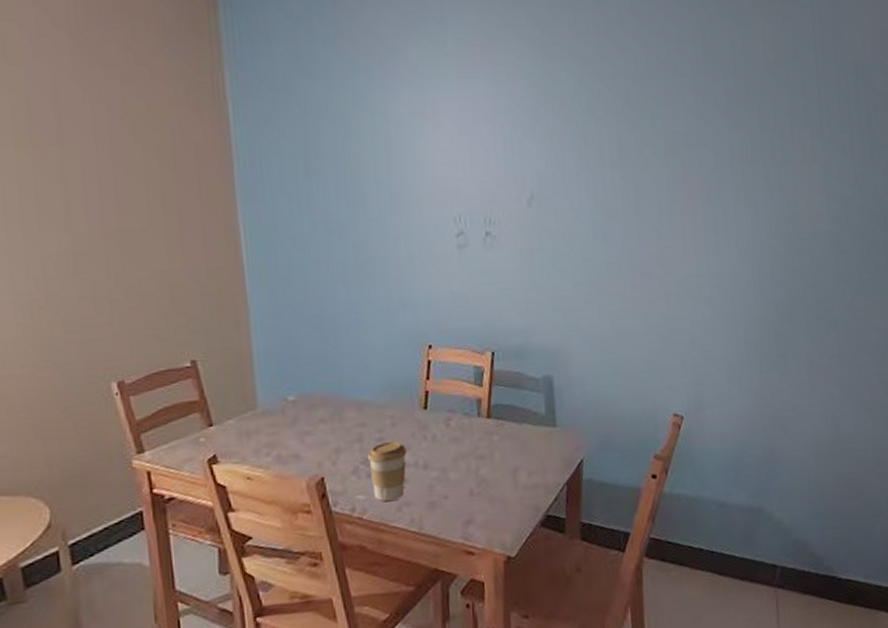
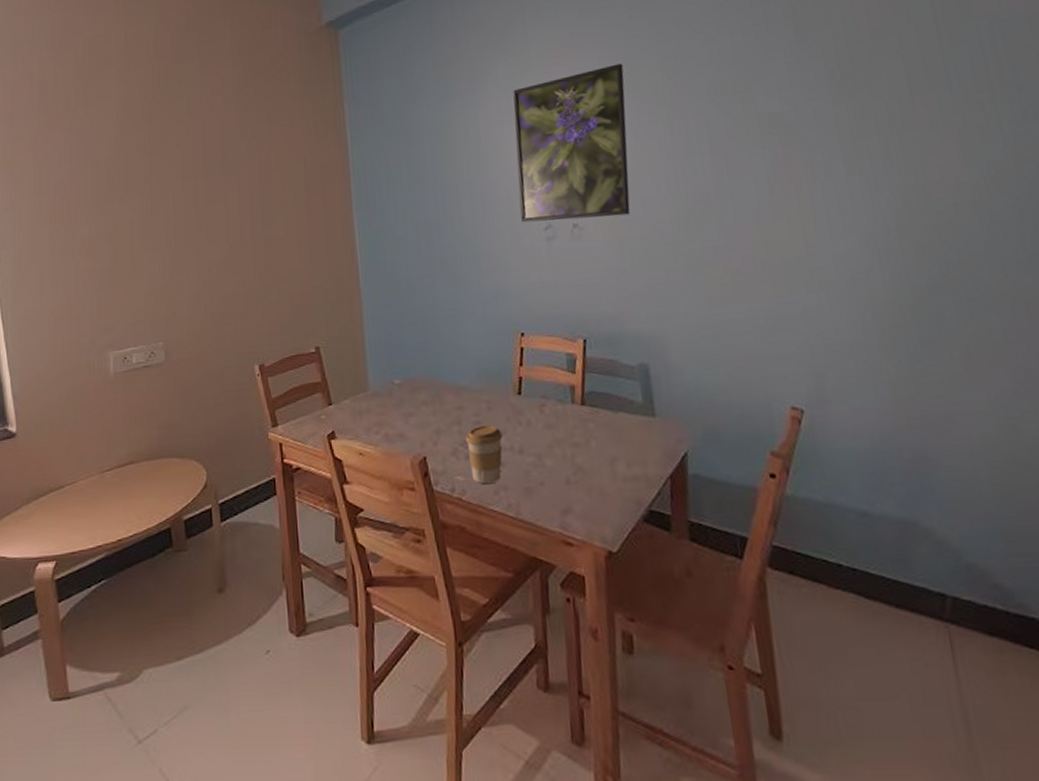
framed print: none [426,63,543,228] -> present [513,63,631,223]

